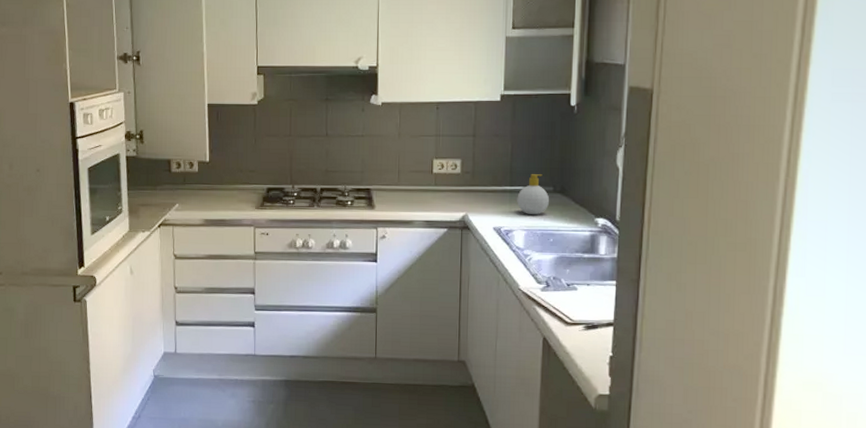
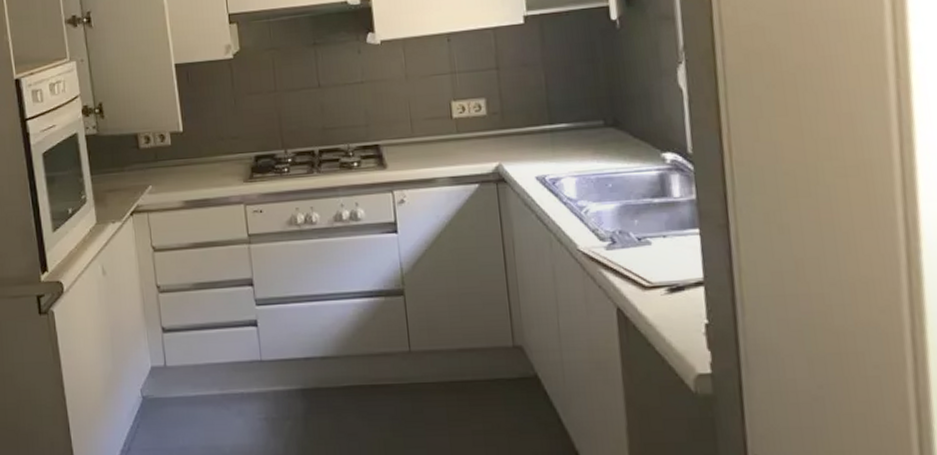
soap bottle: present [517,174,550,215] -> none [560,106,602,157]

